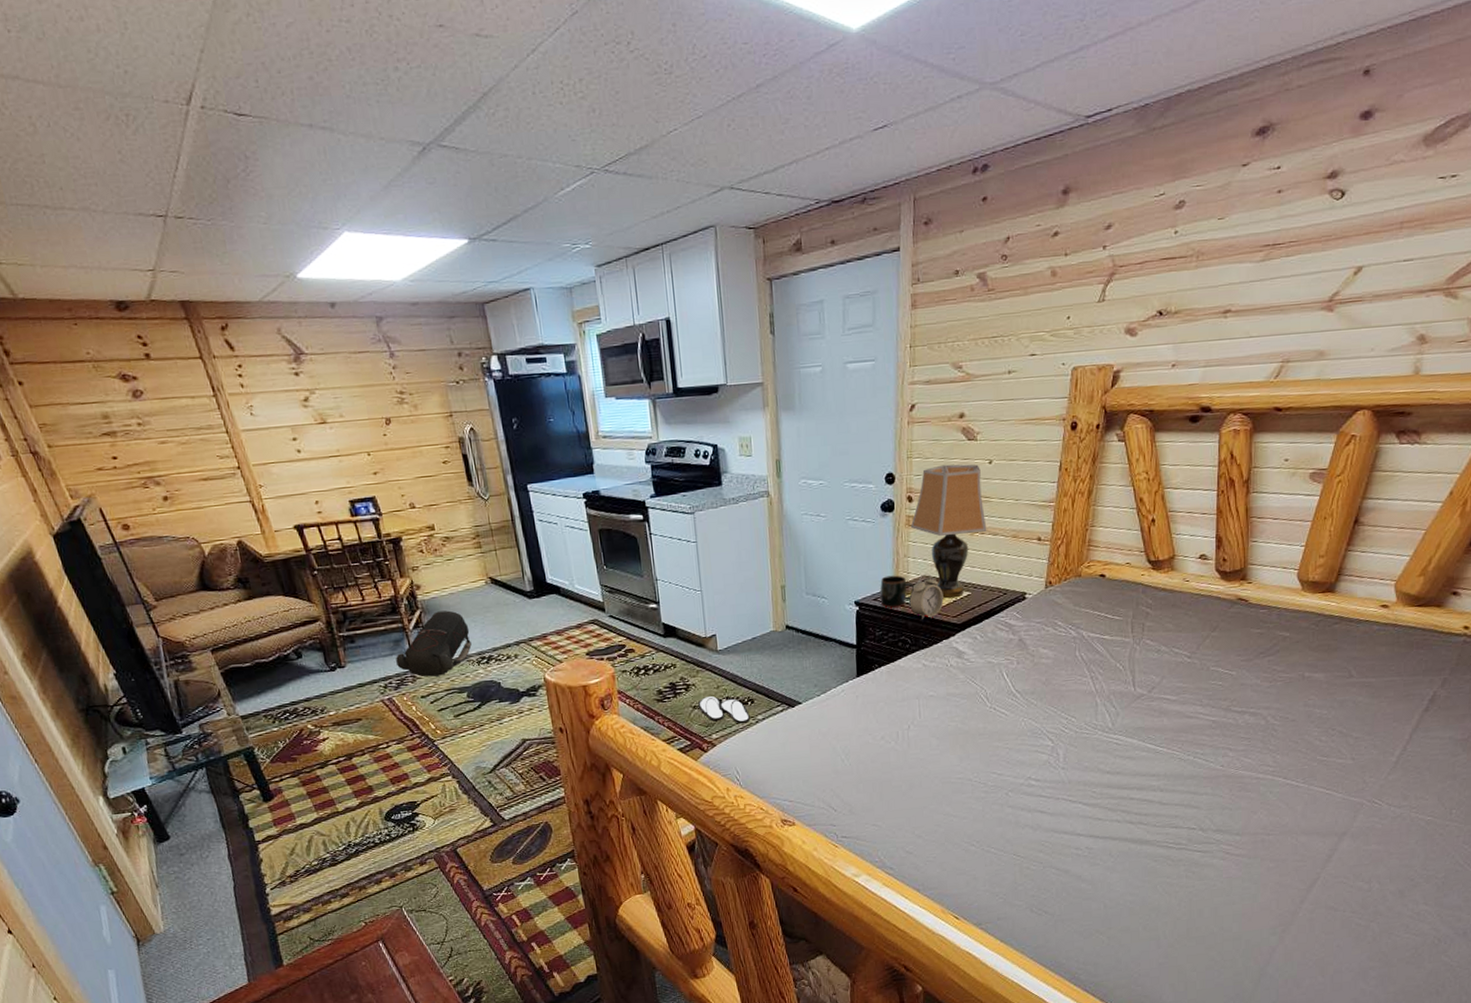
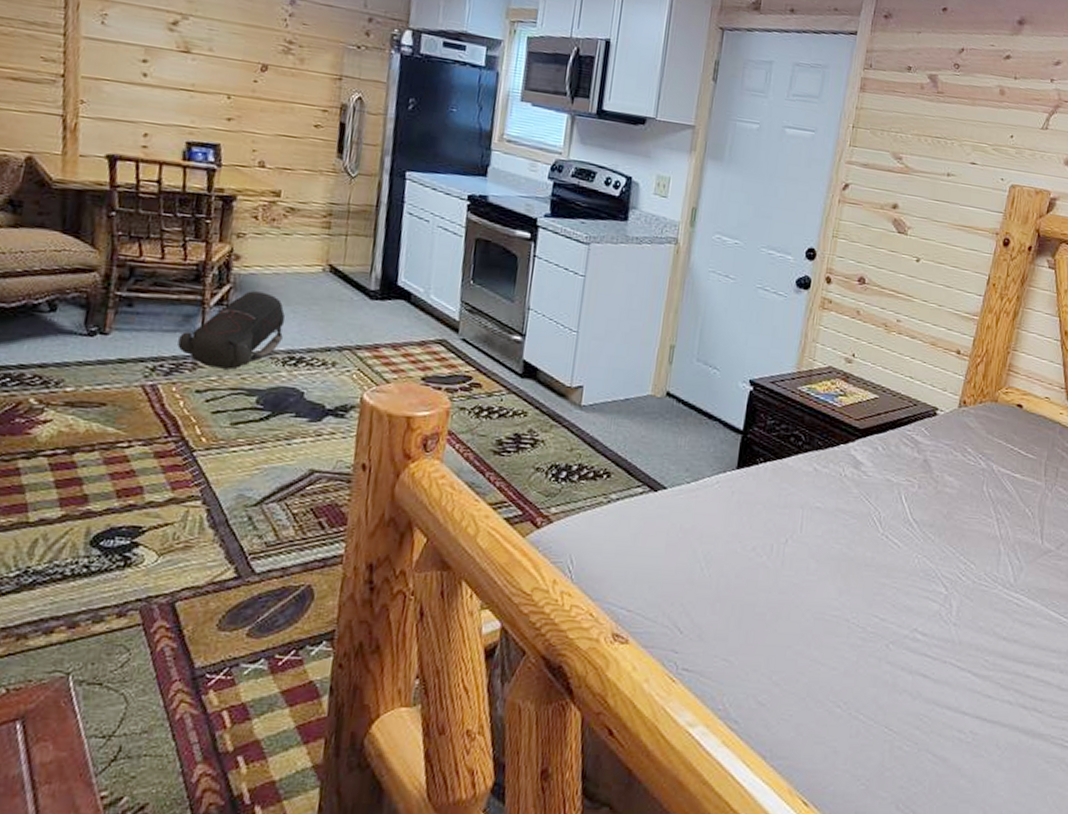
slippers: present [698,696,750,724] -> none [543,459,602,501]
mug: present [880,575,915,608] -> none [779,358,819,397]
alarm clock: present [909,573,944,619] -> none [810,364,849,416]
table lamp: present [910,464,987,599] -> none [824,251,907,399]

